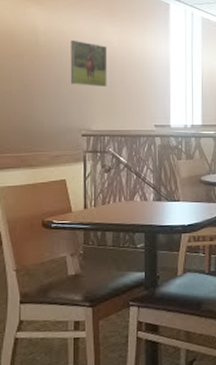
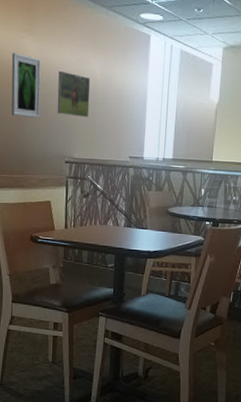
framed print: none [15,22,51,90] -> present [11,52,42,118]

